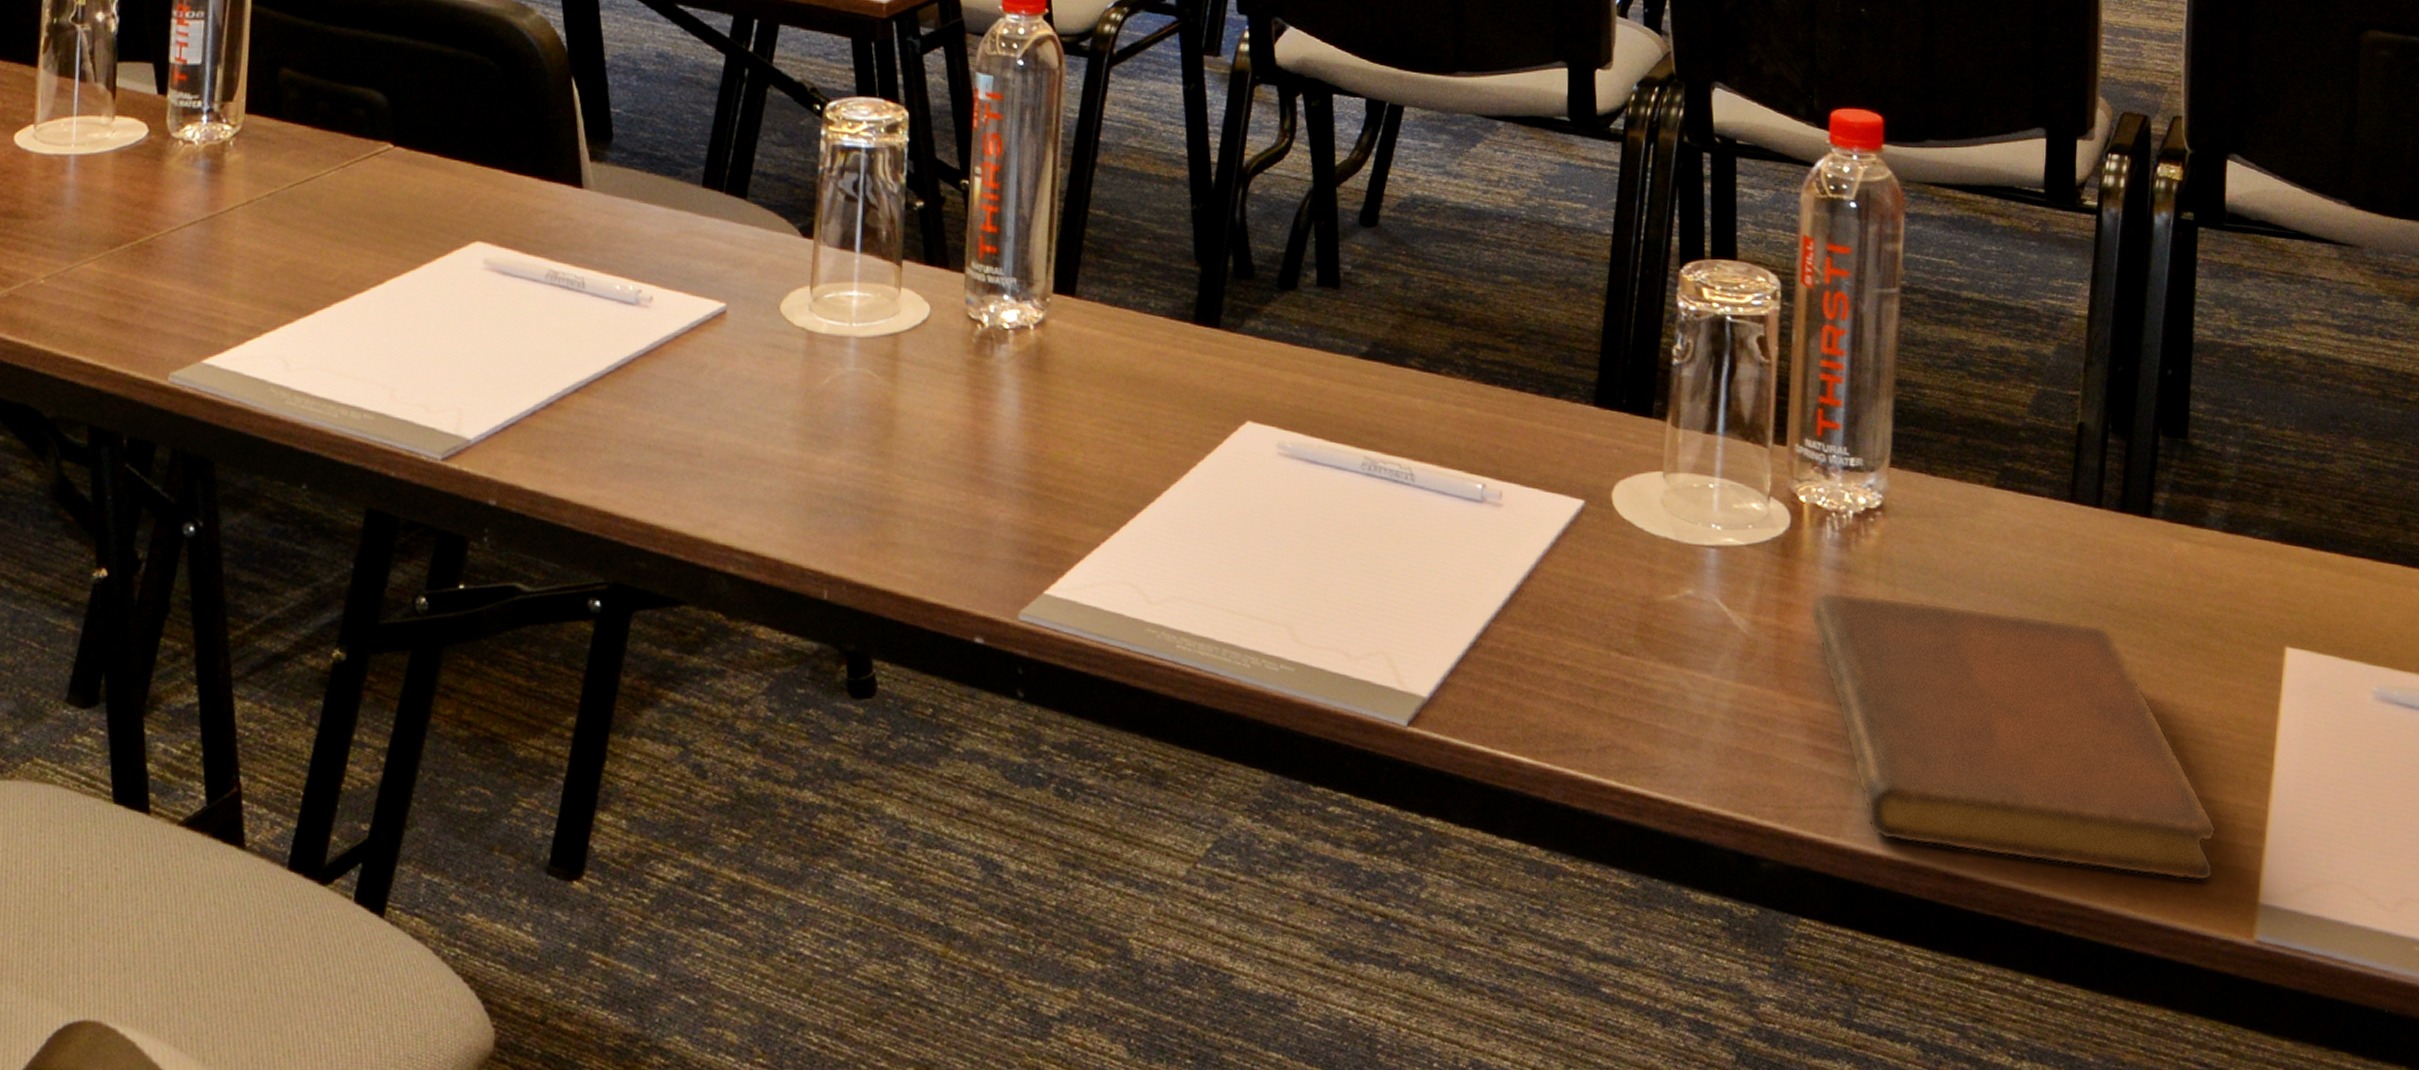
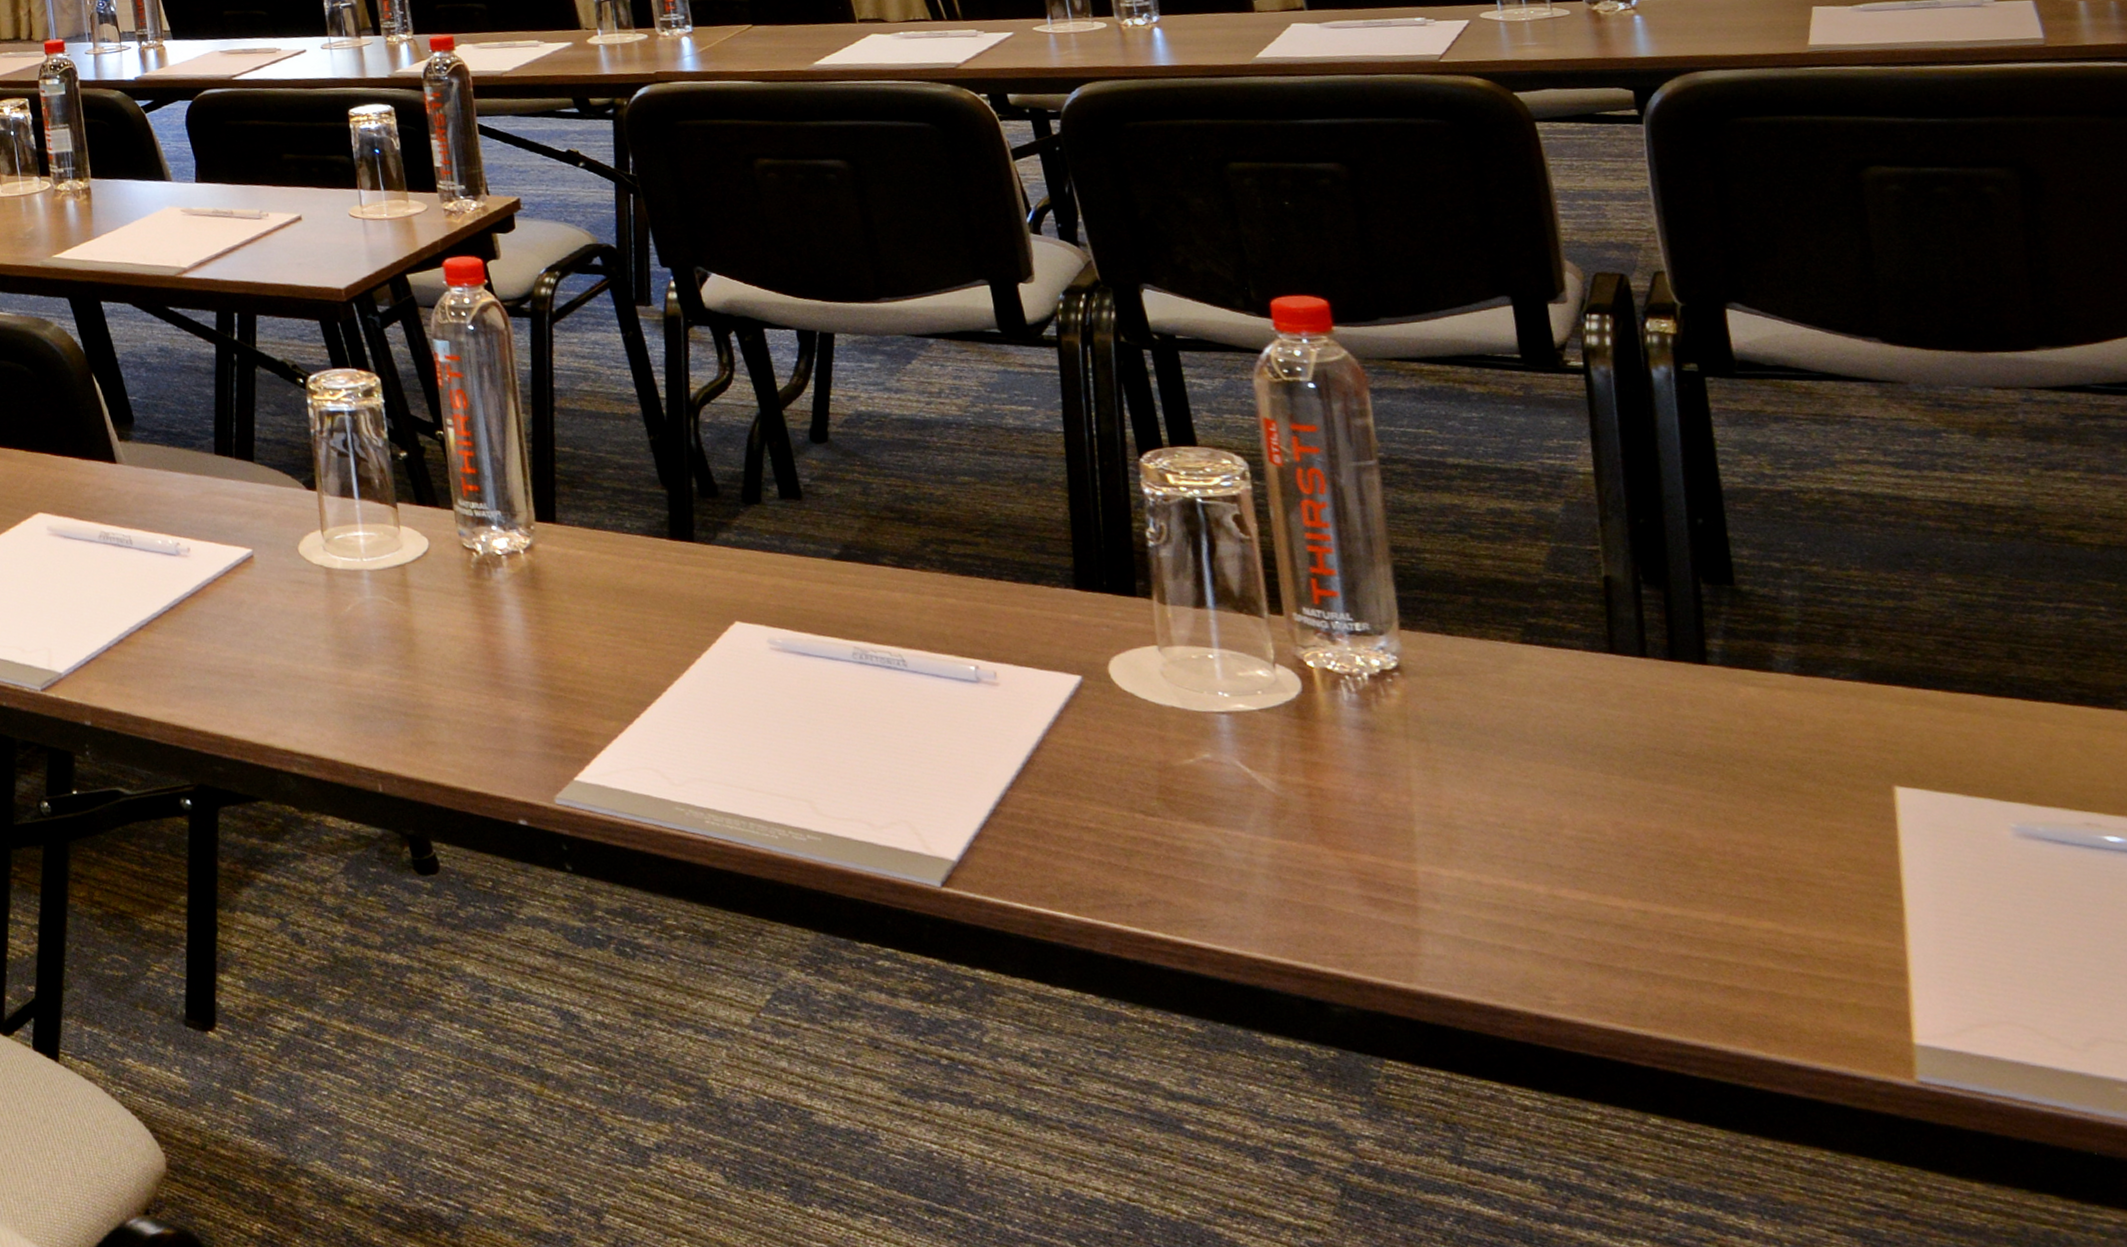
notebook: present [1811,592,2217,882] -> none [1339,750,1853,1023]

